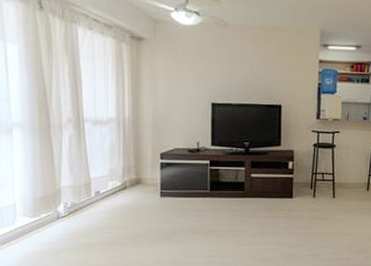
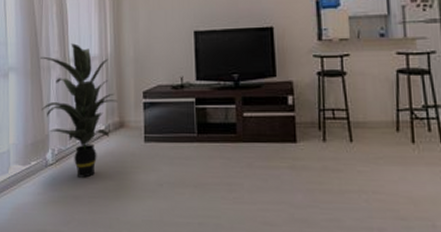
indoor plant: none [50,105,135,228] -> present [40,43,118,178]

